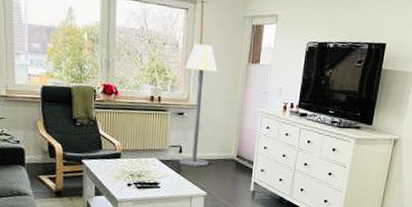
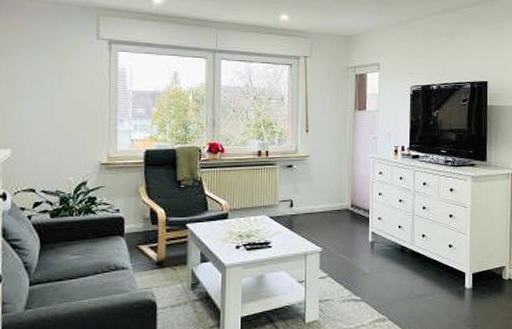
floor lamp: present [178,43,218,167] -> none [290,96,325,221]

